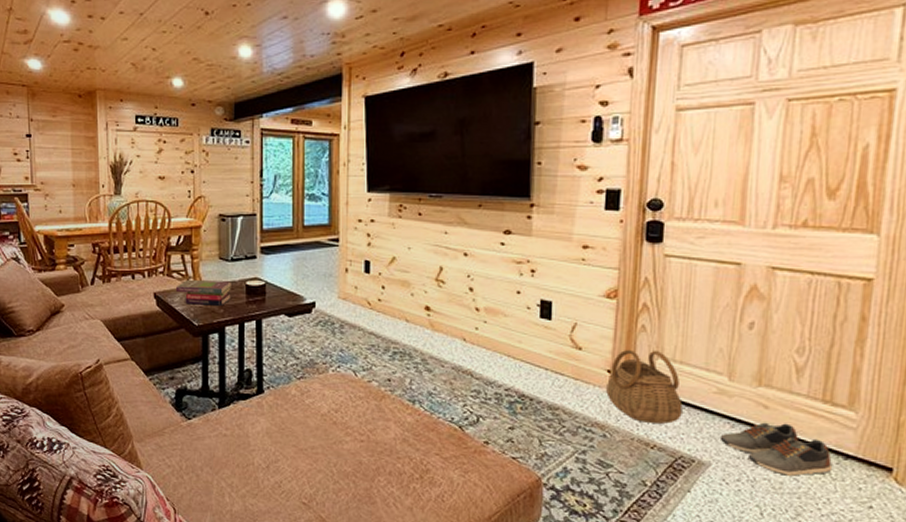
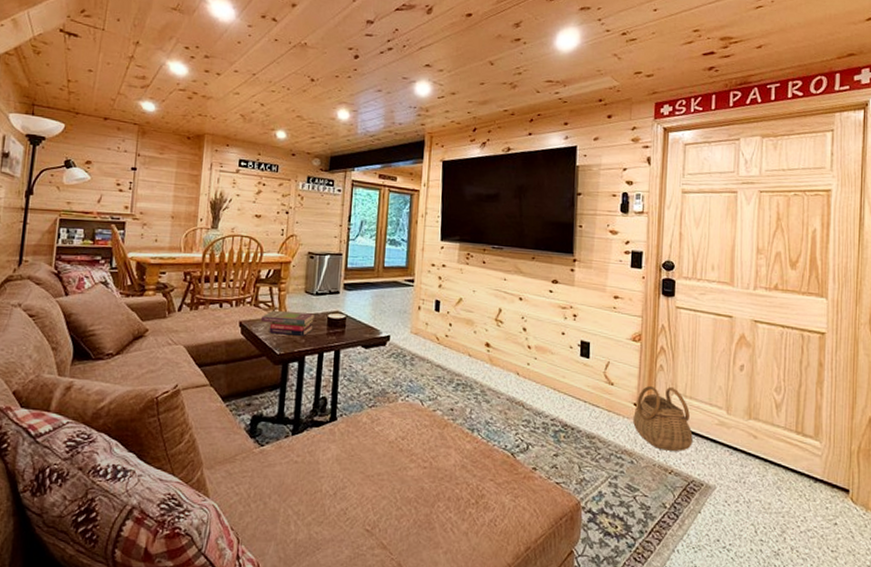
shoe: present [719,422,833,476] -> none [722,450,807,497]

